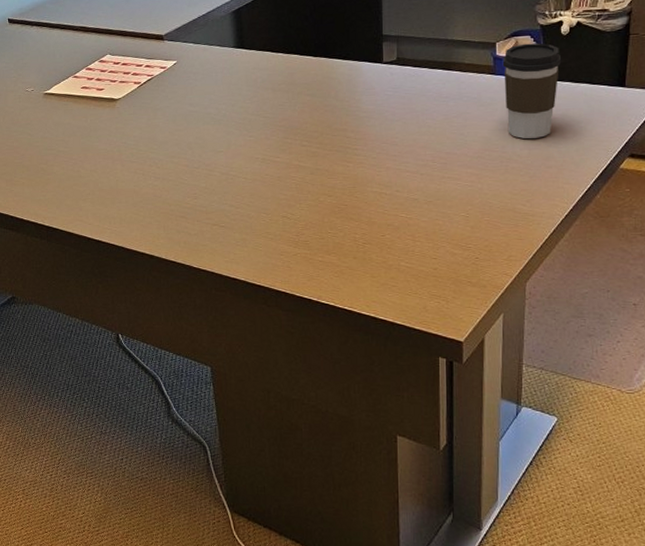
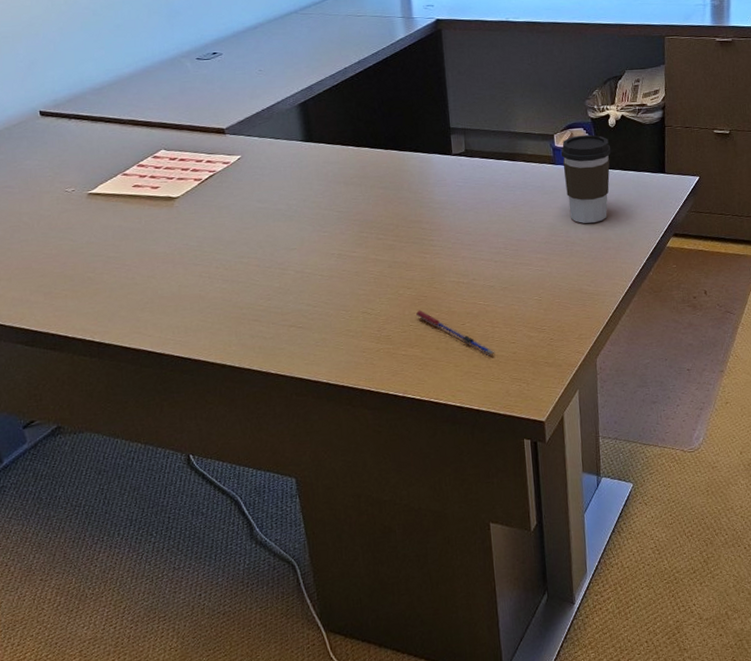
pen: none [336,218,415,269] -> present [416,310,495,355]

